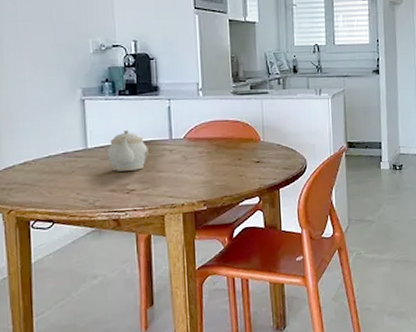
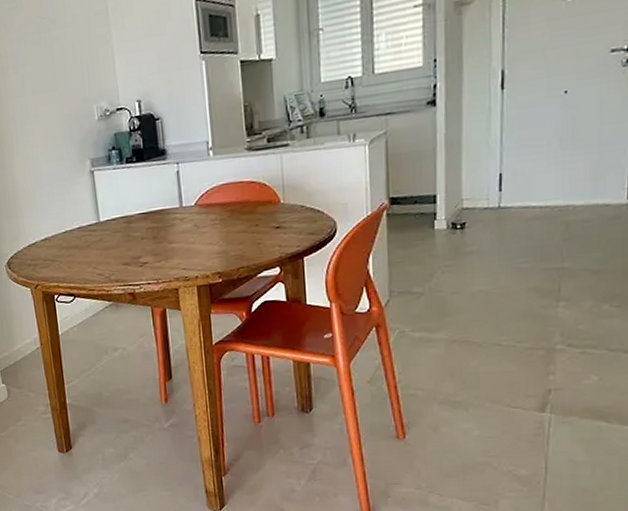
teapot: present [106,129,149,172] -> none [117,199,159,244]

